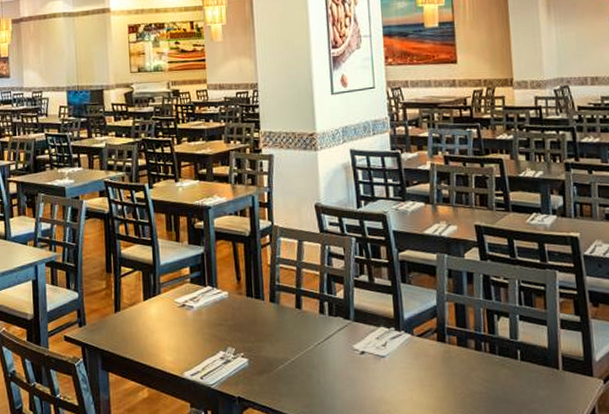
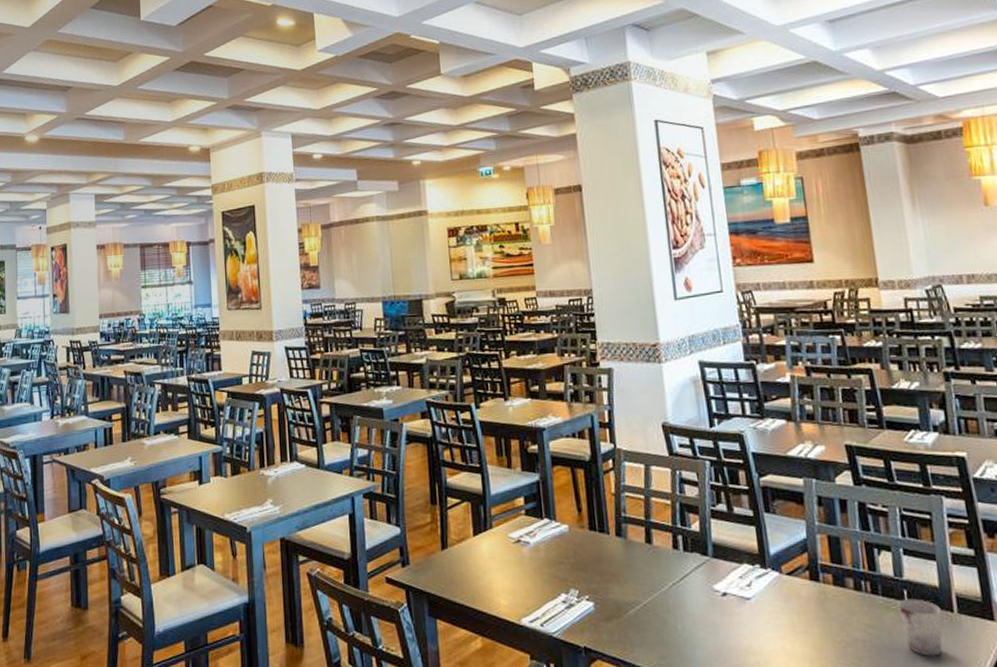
cup: none [512,357,549,406] -> present [898,598,943,656]

